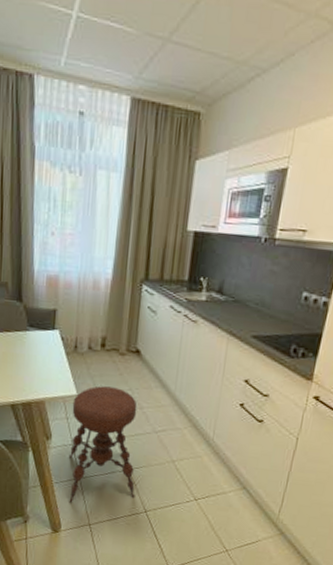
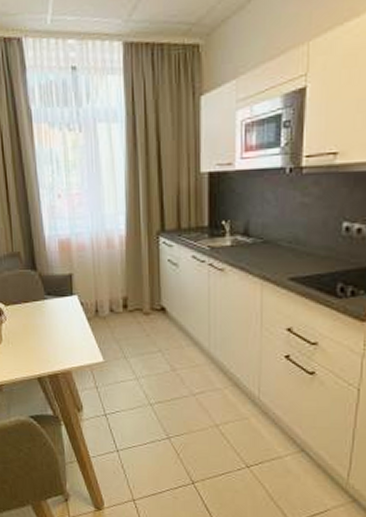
stool: present [68,386,138,503] -> none [100,350,179,478]

